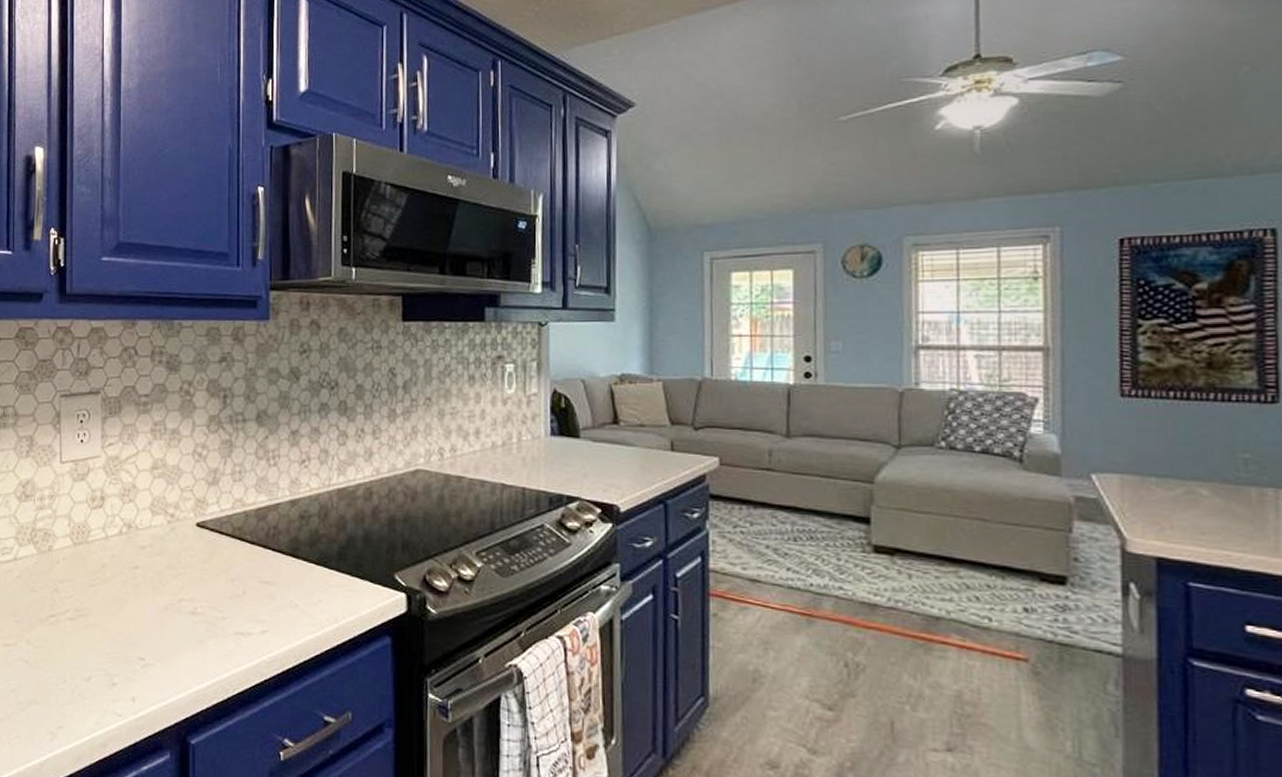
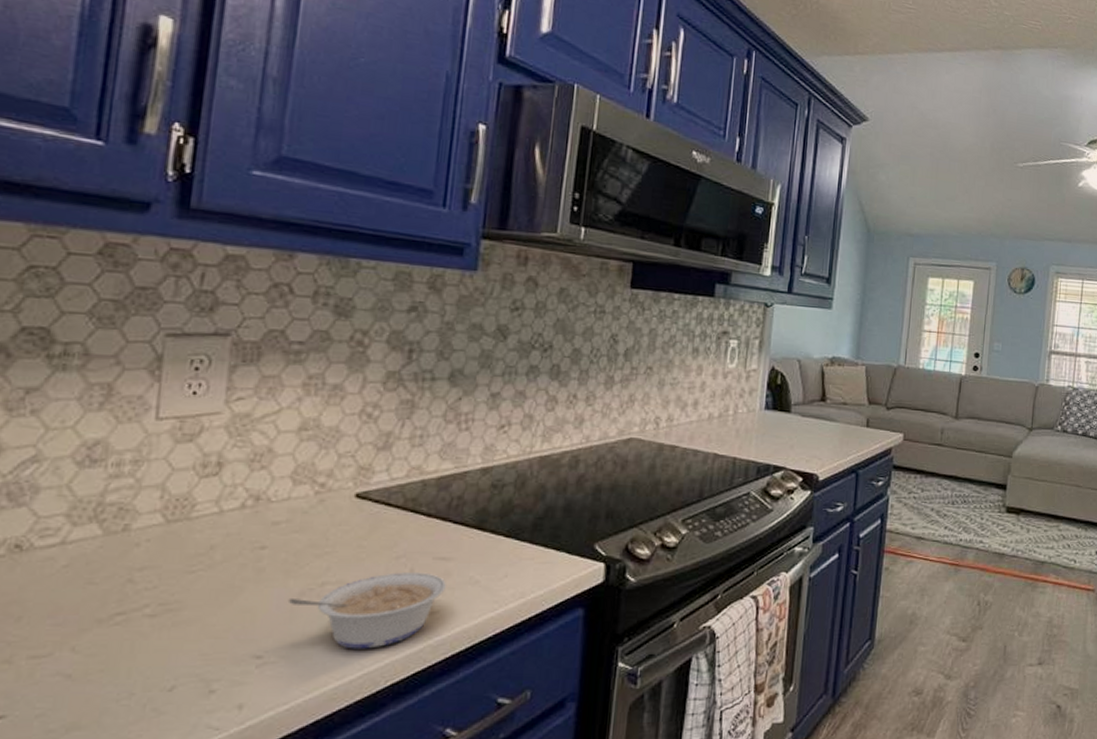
legume: none [157,593,272,660] -> present [287,572,446,649]

